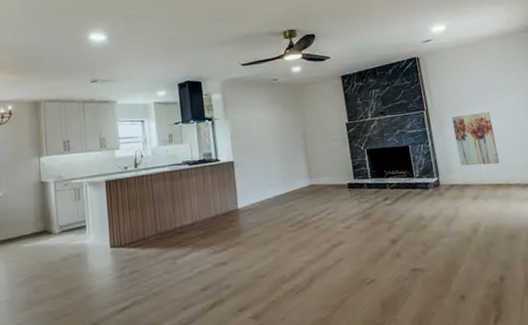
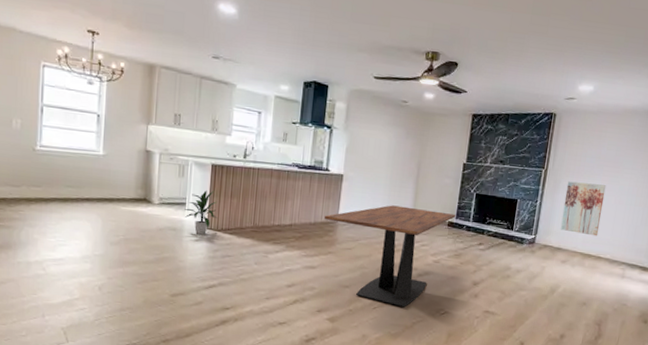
indoor plant: none [85,207,119,256] -> present [185,190,218,235]
dining table: none [224,175,354,286] -> present [325,205,456,307]

